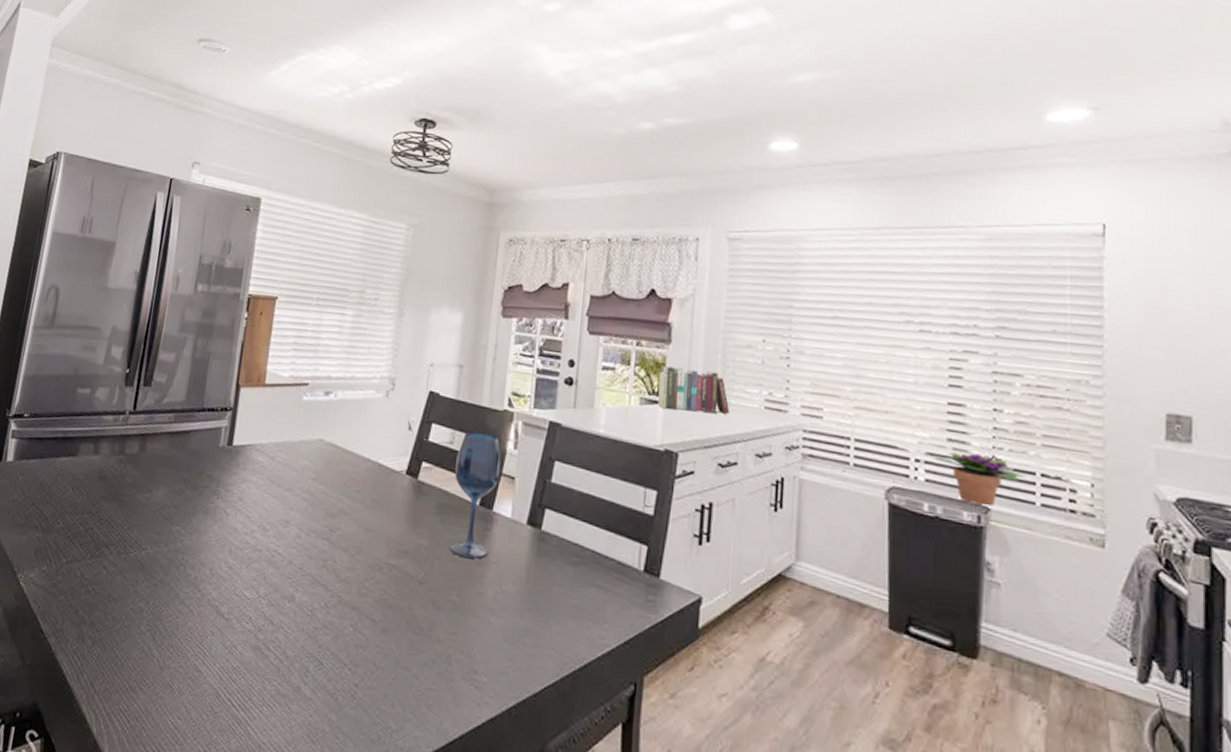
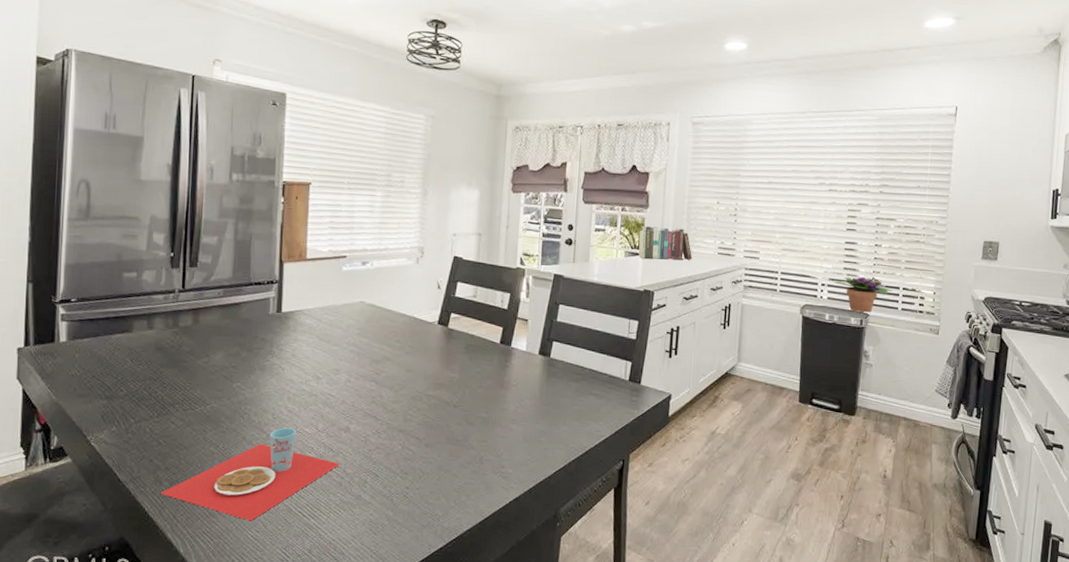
place setting: none [81,587,280,704] -> present [160,427,340,521]
wineglass: present [450,431,501,559] -> none [478,286,516,385]

